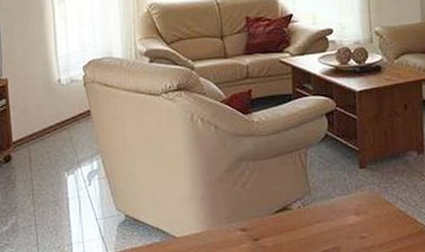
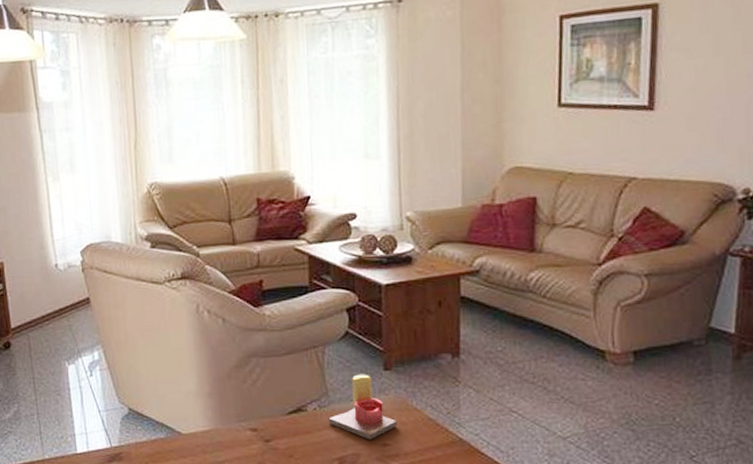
candle: none [311,172,372,234] -> present [328,374,397,440]

